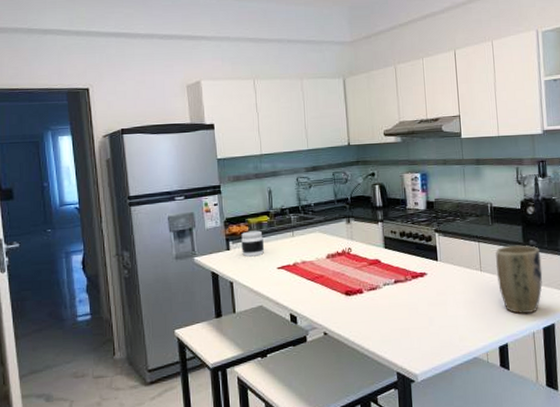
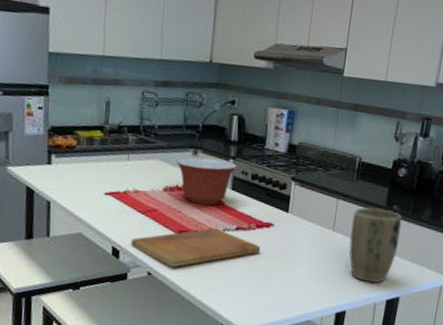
jar: present [241,230,265,257] -> none [65,145,93,177]
cutting board: none [306,284,420,325] -> present [131,228,261,267]
mixing bowl: none [333,224,386,265] -> present [176,157,238,205]

